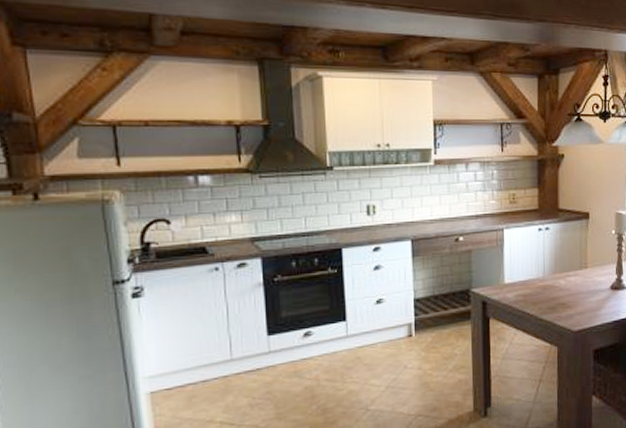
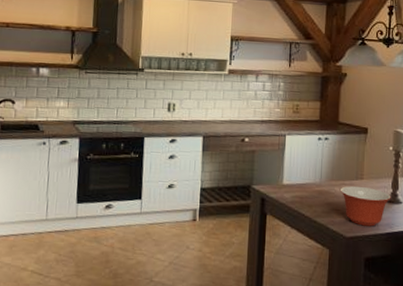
mixing bowl: none [564,276,616,317] -> present [339,186,391,227]

